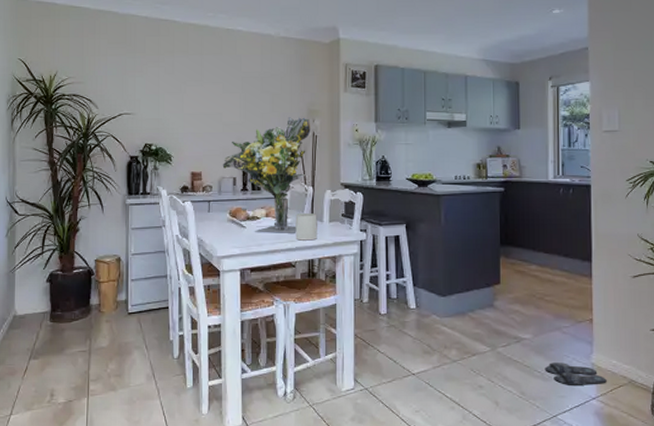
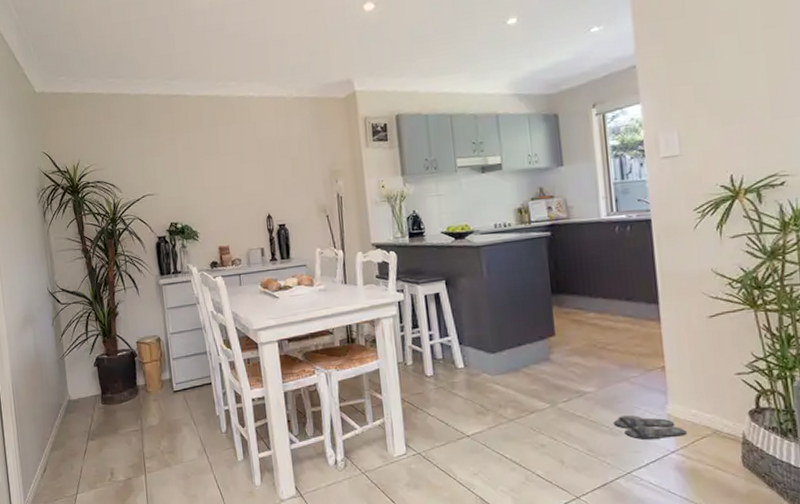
bouquet: present [222,117,311,233] -> none [248,179,335,302]
mug: present [295,213,317,241] -> none [328,277,353,307]

